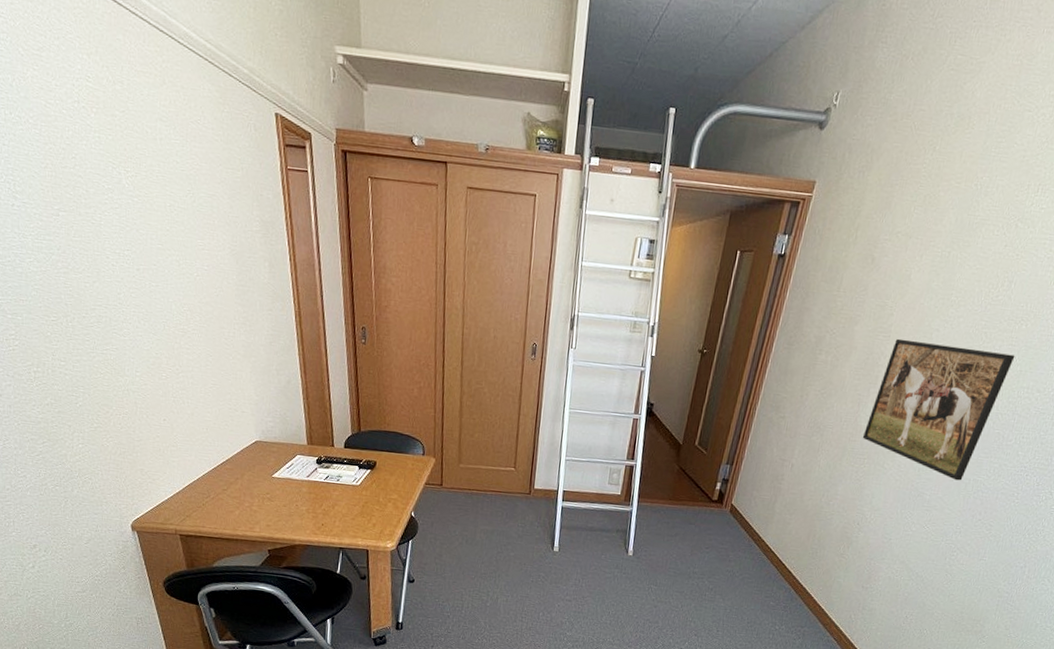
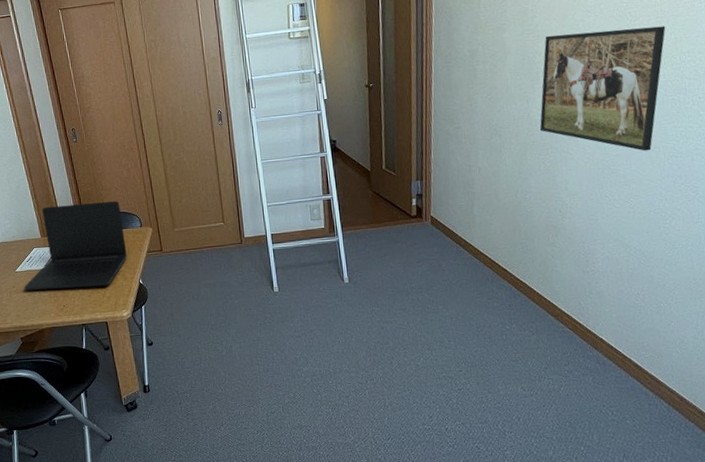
laptop: none [279,411,404,512] -> present [23,201,127,290]

